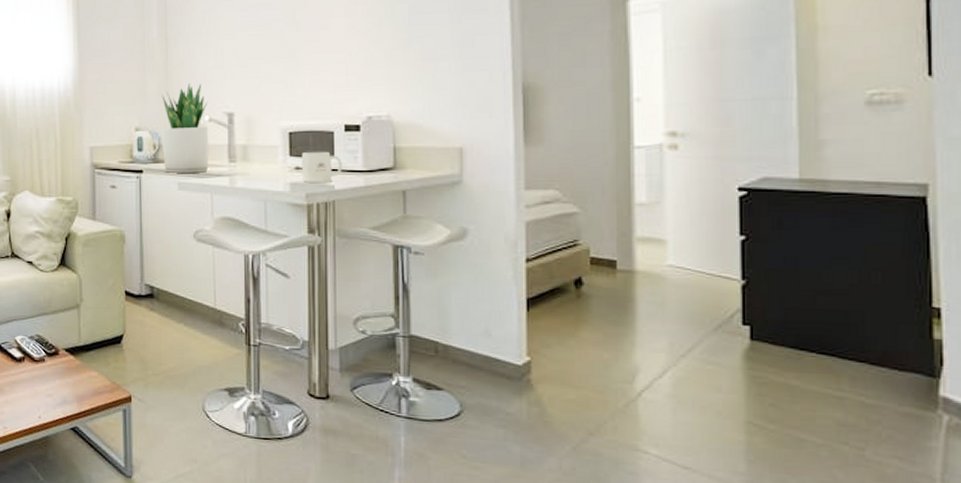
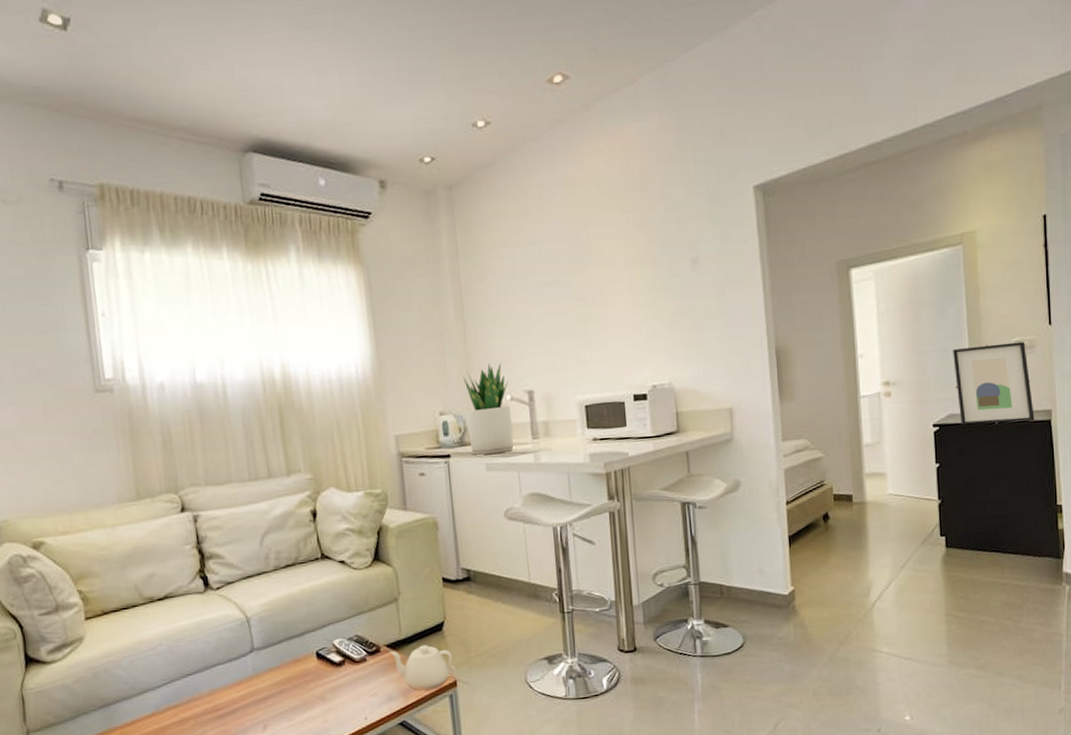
teapot: none [67,354,132,401] -> present [388,644,457,691]
mug: present [301,151,342,184] -> none [597,421,634,453]
picture frame: none [773,93,900,196] -> present [953,341,1035,426]

